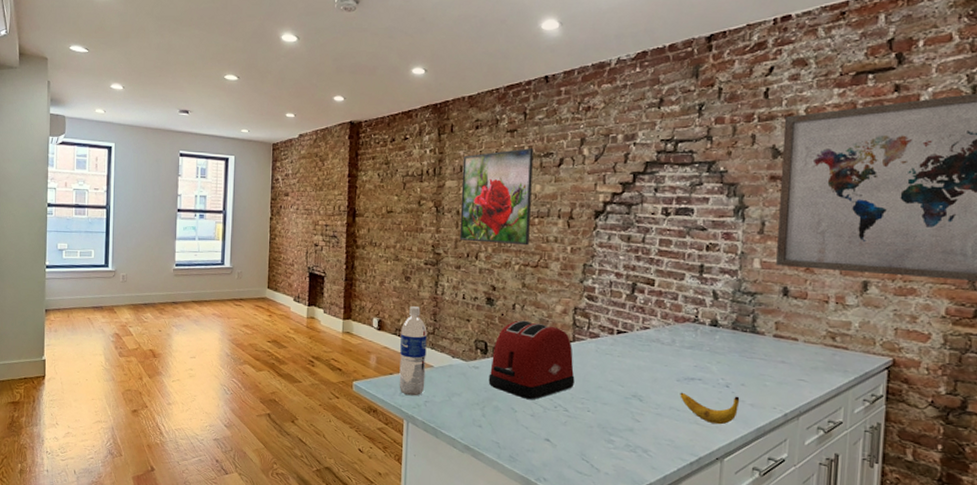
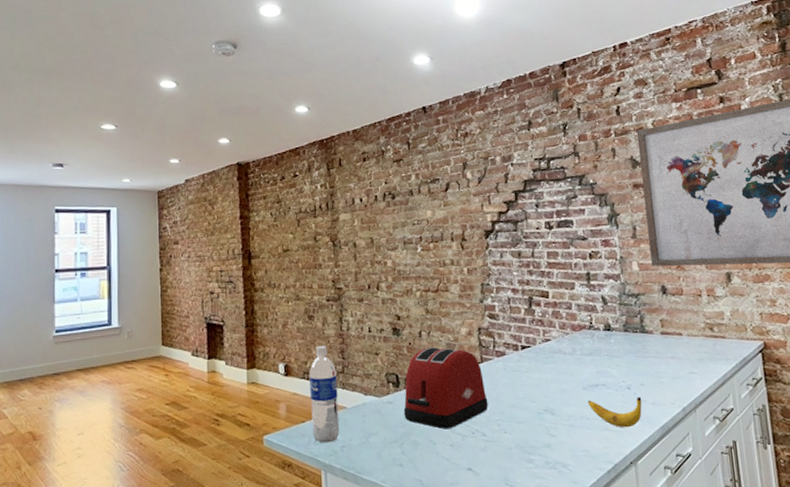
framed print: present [459,148,534,246] -> none [354,176,427,273]

